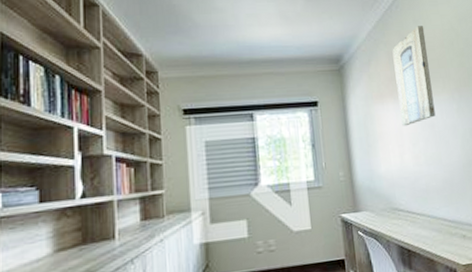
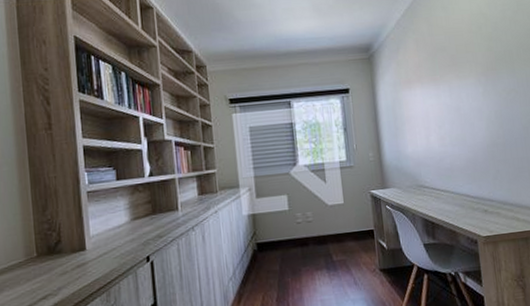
wall art: present [392,26,436,127] -> none [420,12,462,110]

